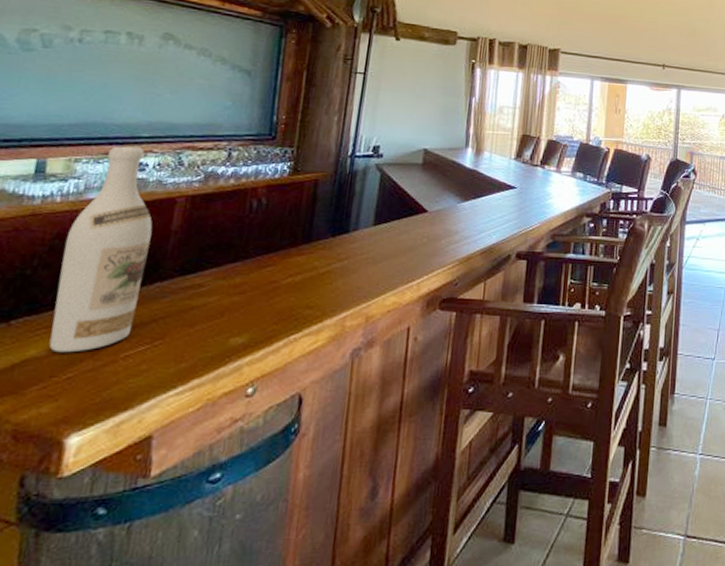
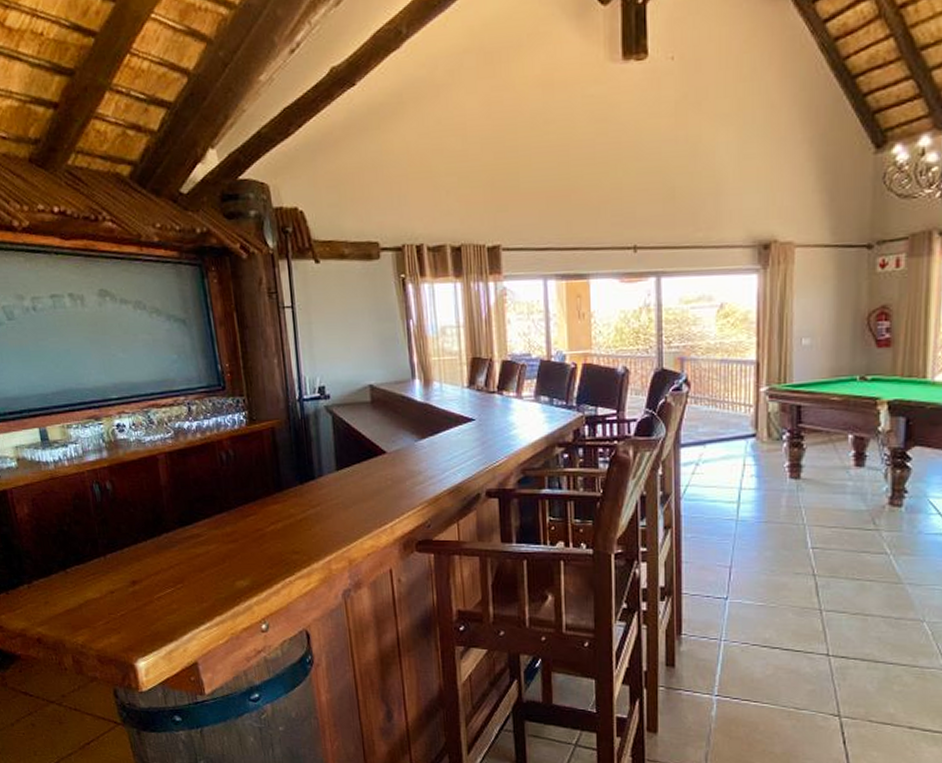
wine bottle: present [49,146,153,353] -> none [83,409,156,595]

